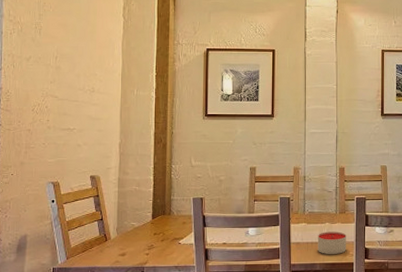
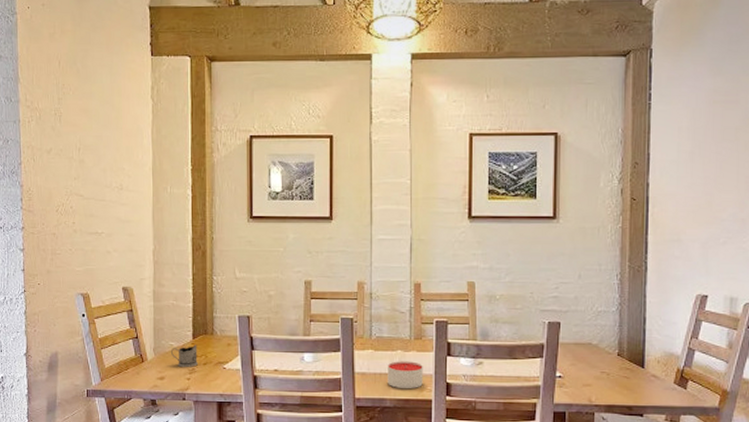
tea glass holder: none [133,224,156,245] -> present [171,344,198,368]

